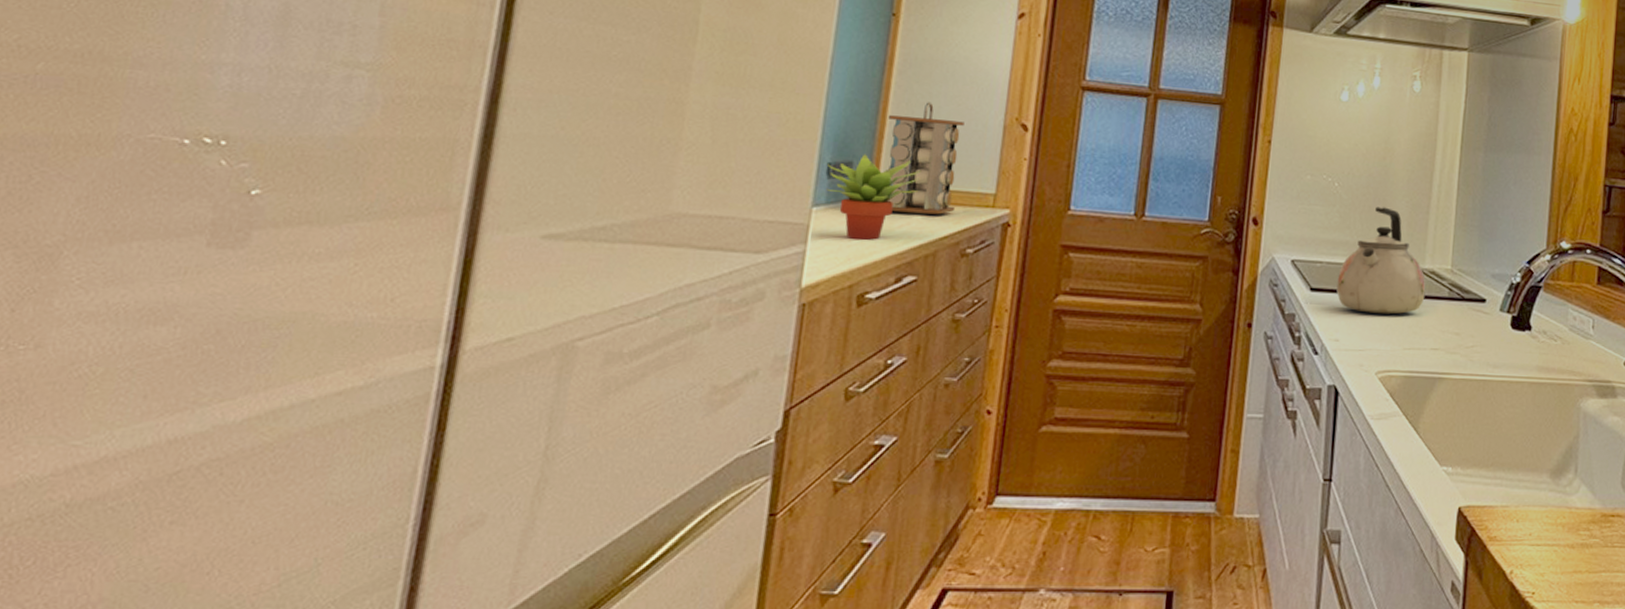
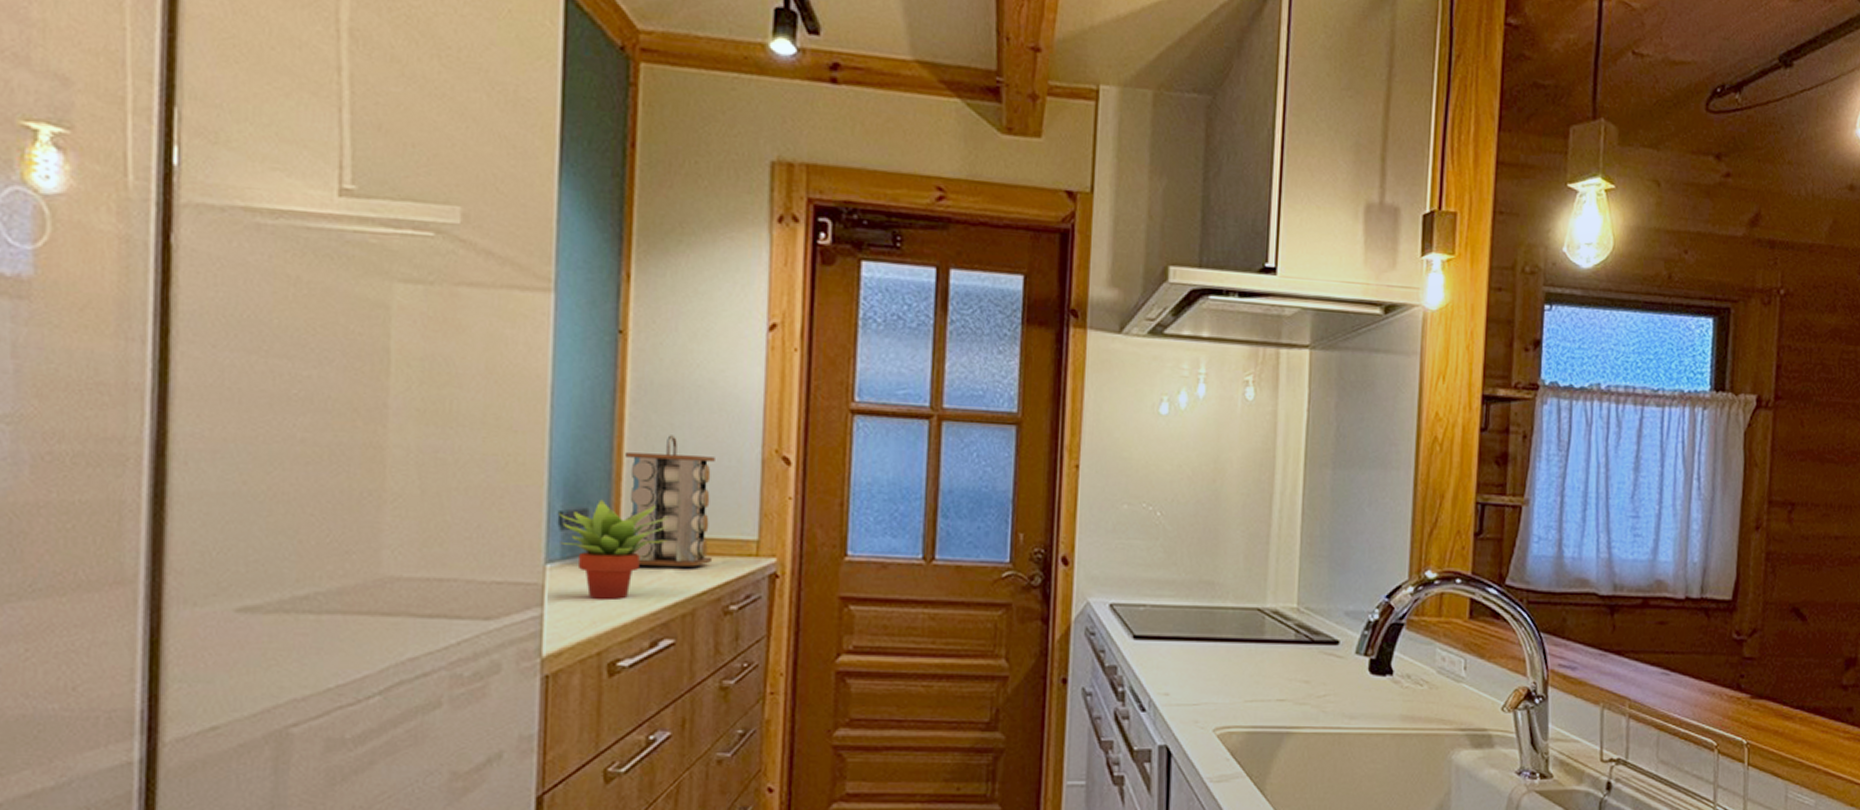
kettle: present [1336,206,1426,315] -> none [1164,538,1268,663]

